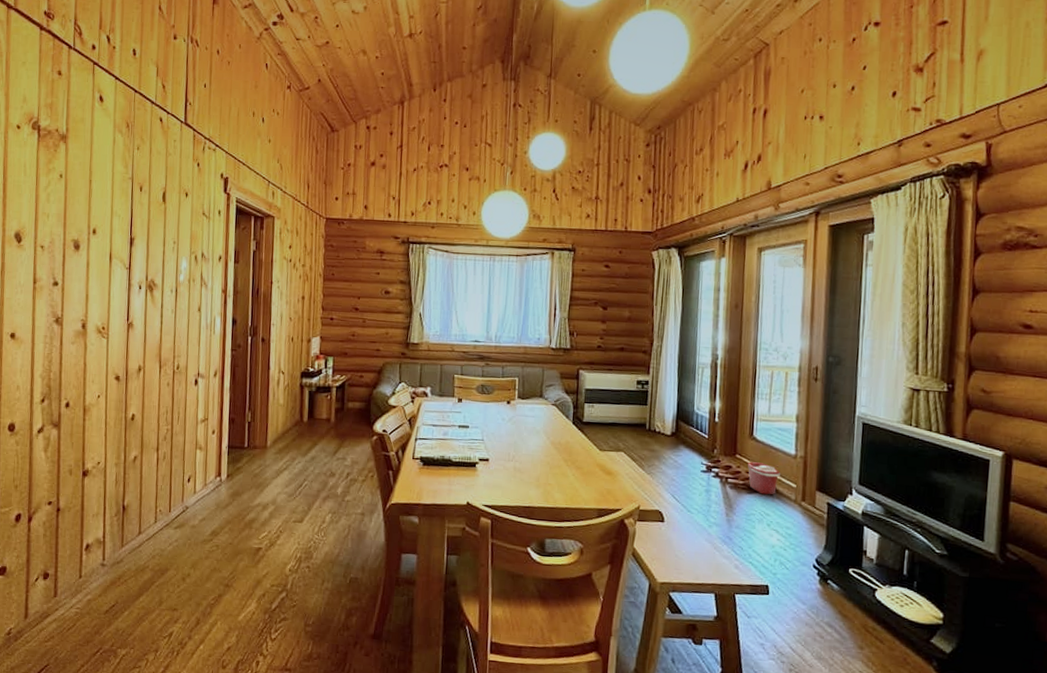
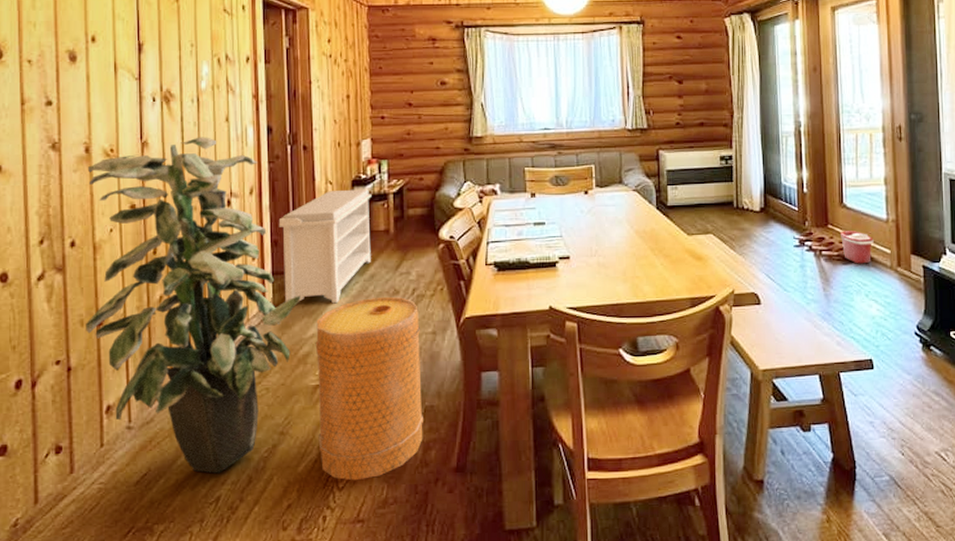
indoor plant: none [73,322,251,613] -> present [86,137,301,474]
bench: none [236,379,318,479] -> present [278,189,372,304]
basket: none [257,477,352,635] -> present [315,296,424,481]

